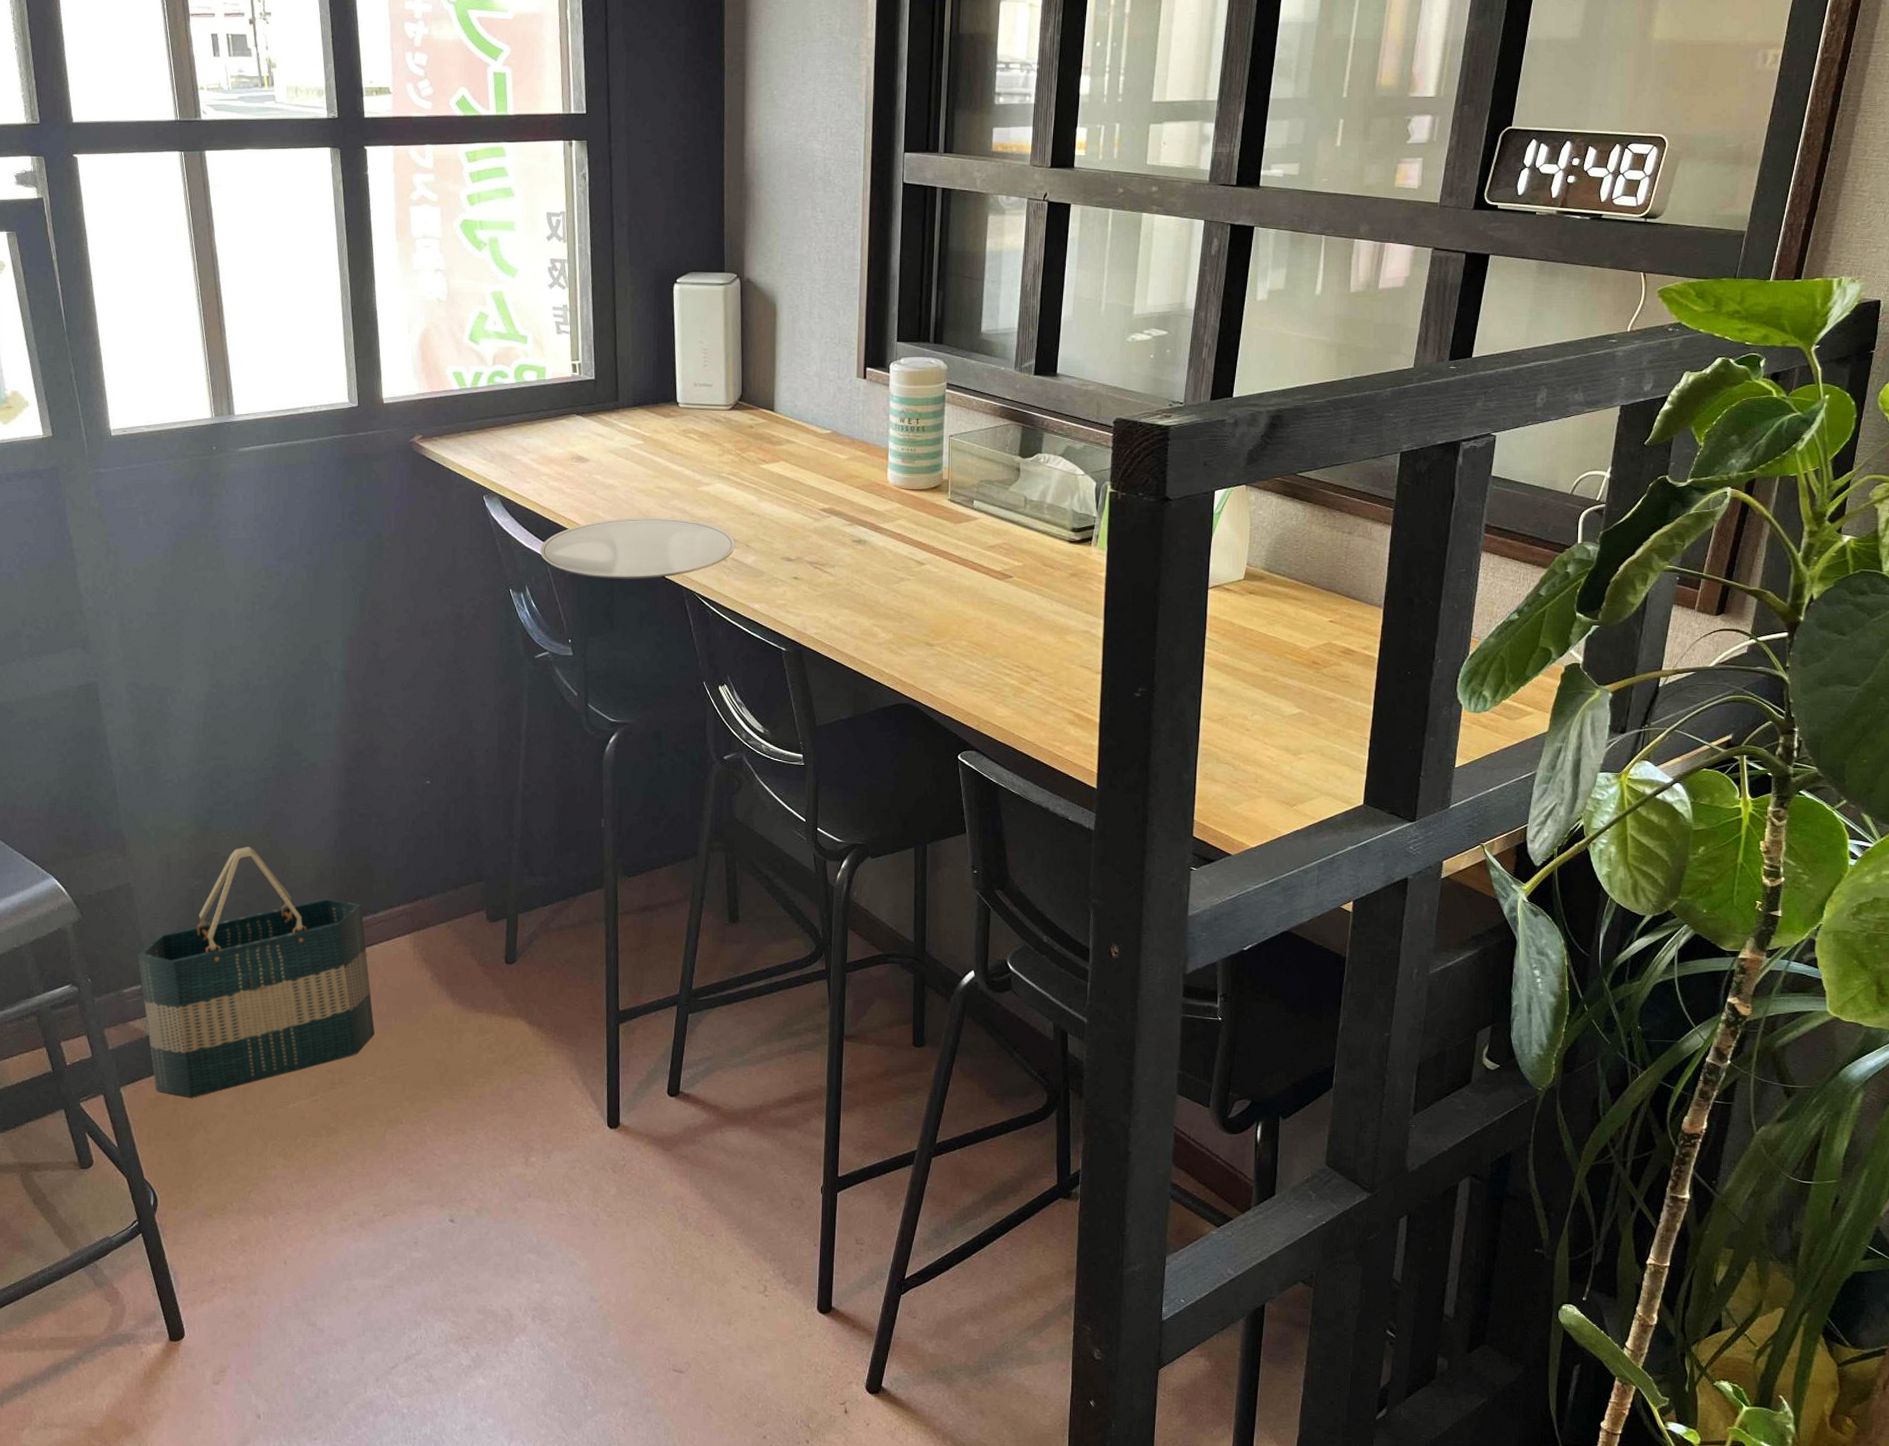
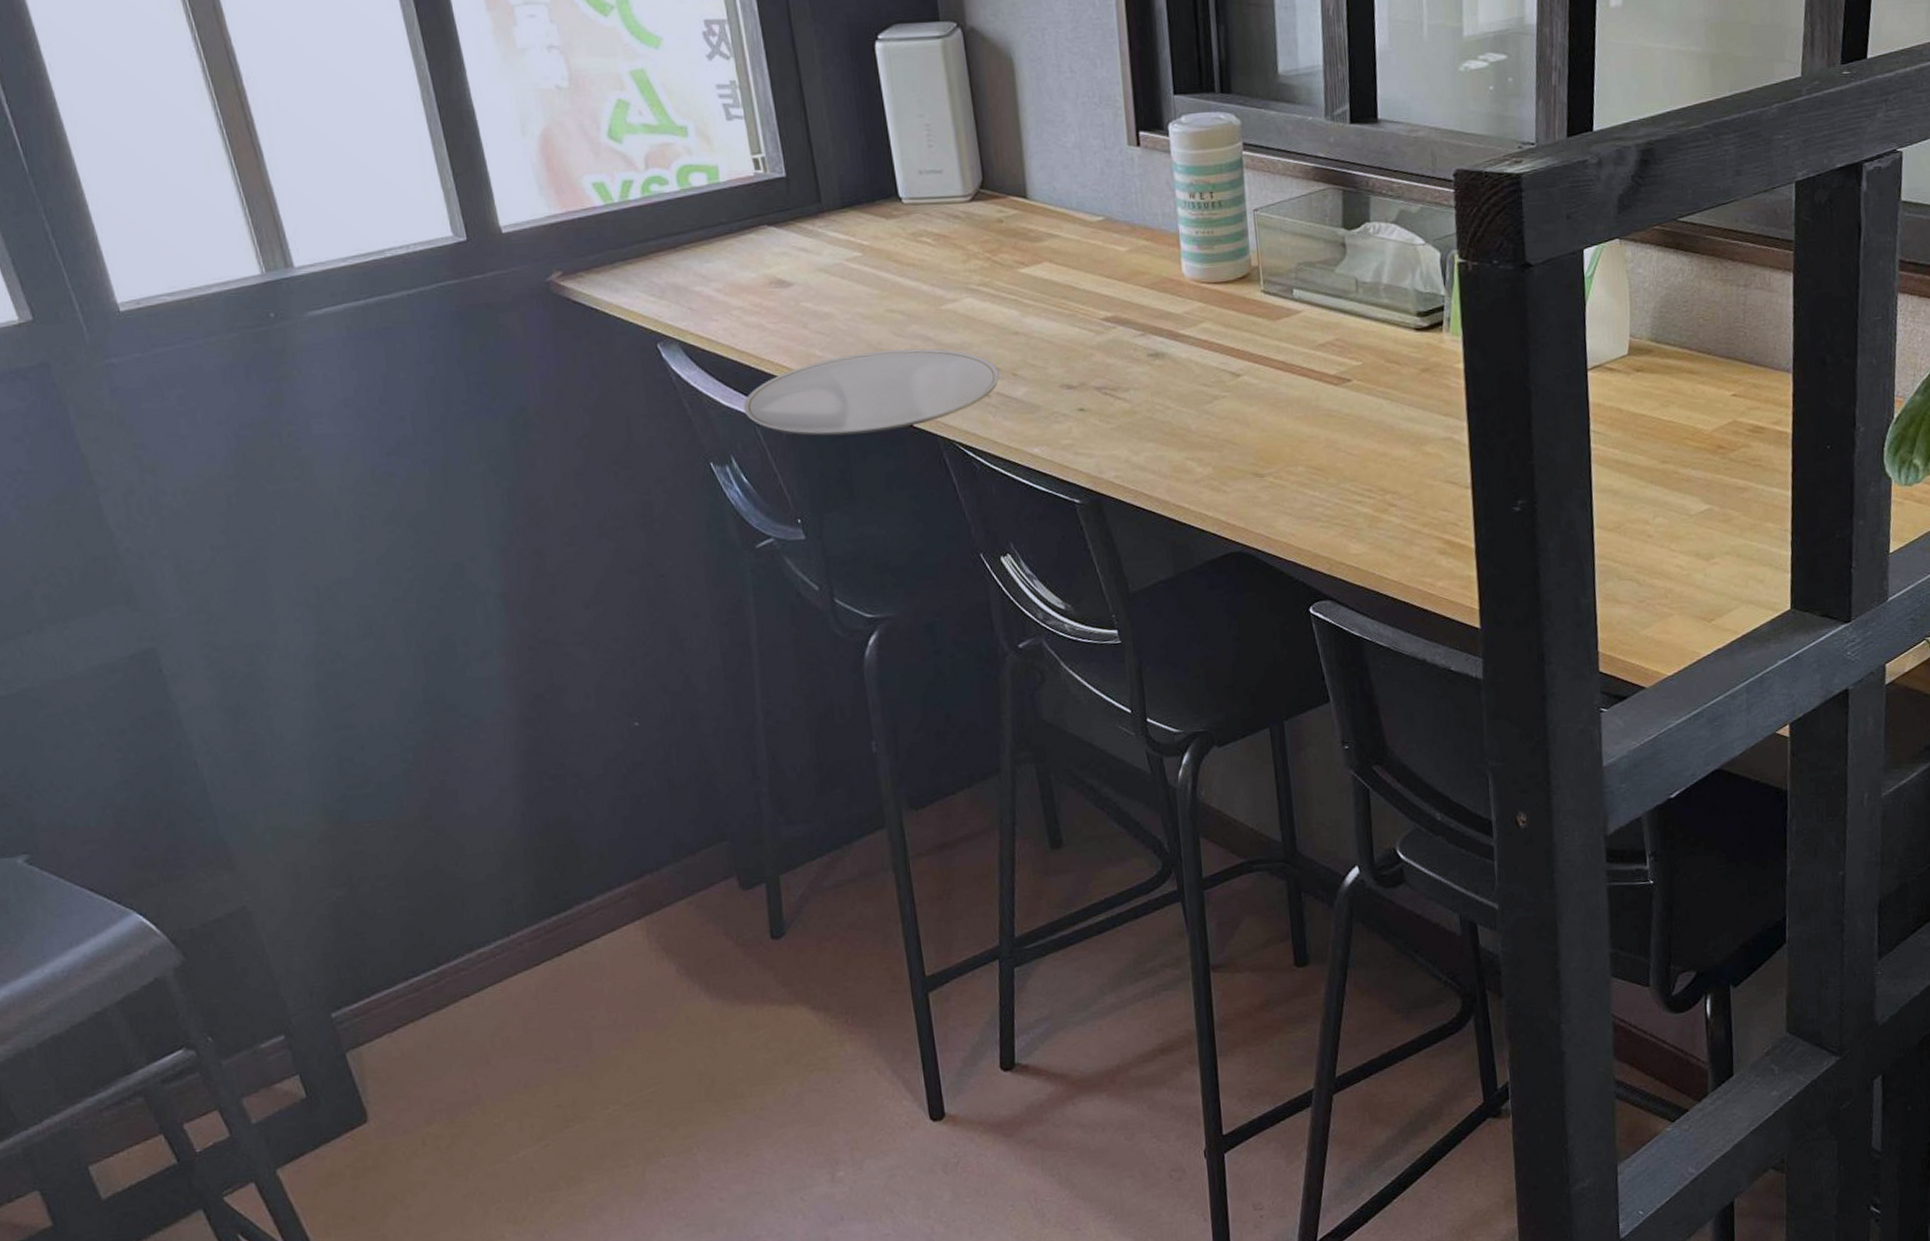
tote bag: present [138,847,375,1098] -> none [273,837,612,1169]

